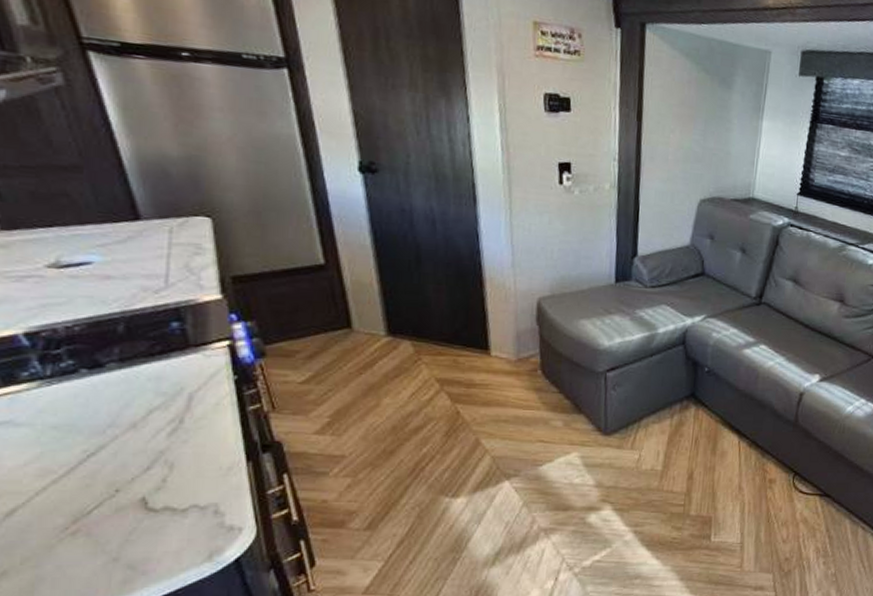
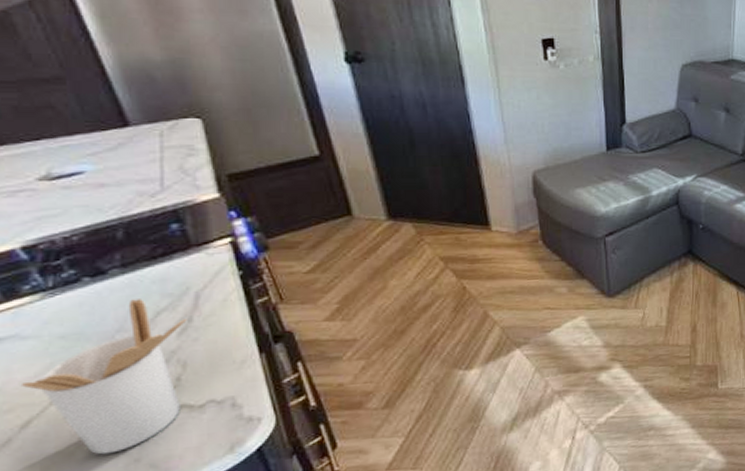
utensil holder: none [9,395,179,551] -> present [20,299,187,455]

